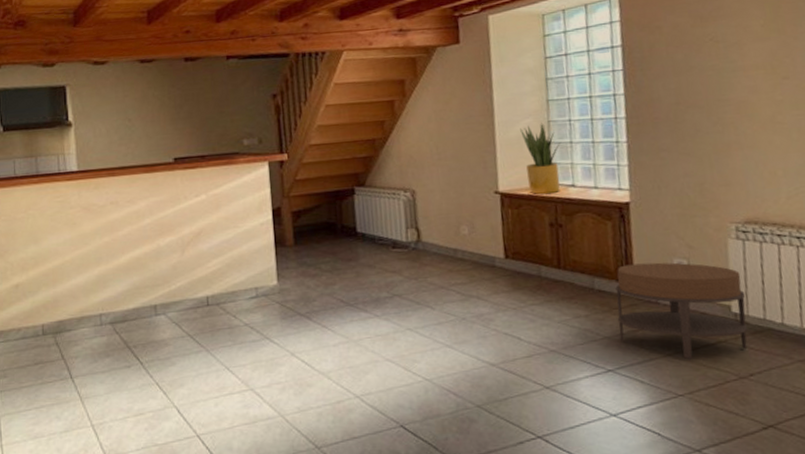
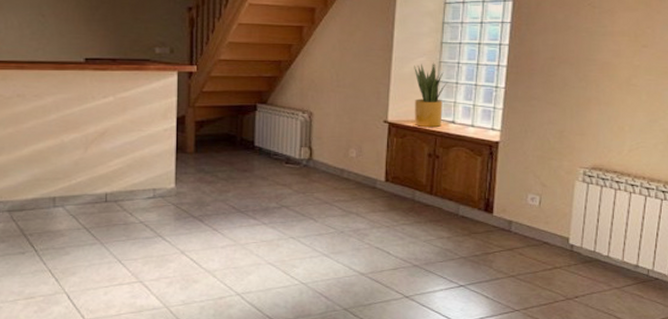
side table: present [615,262,748,360] -> none [474,196,582,281]

